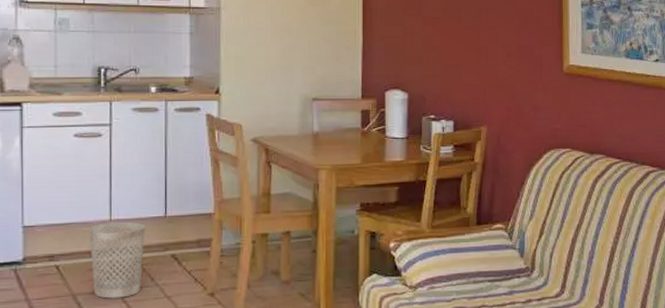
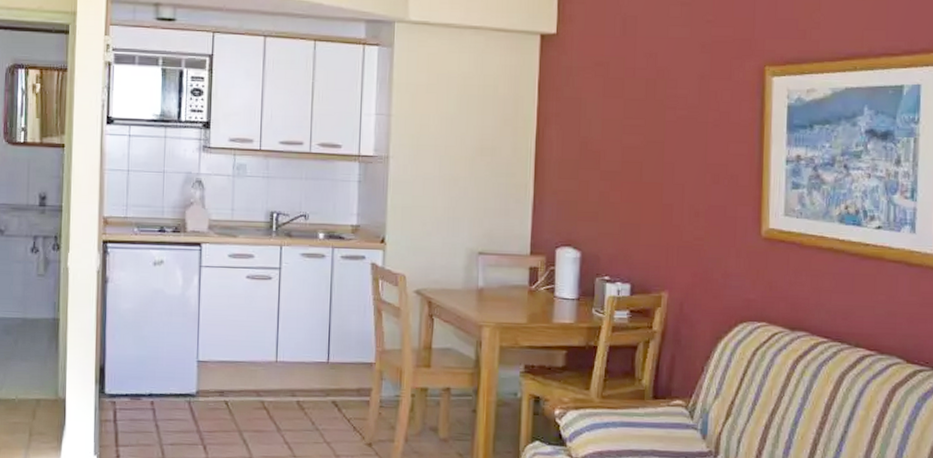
wastebasket: present [88,222,145,299] -> none [256,364,309,439]

